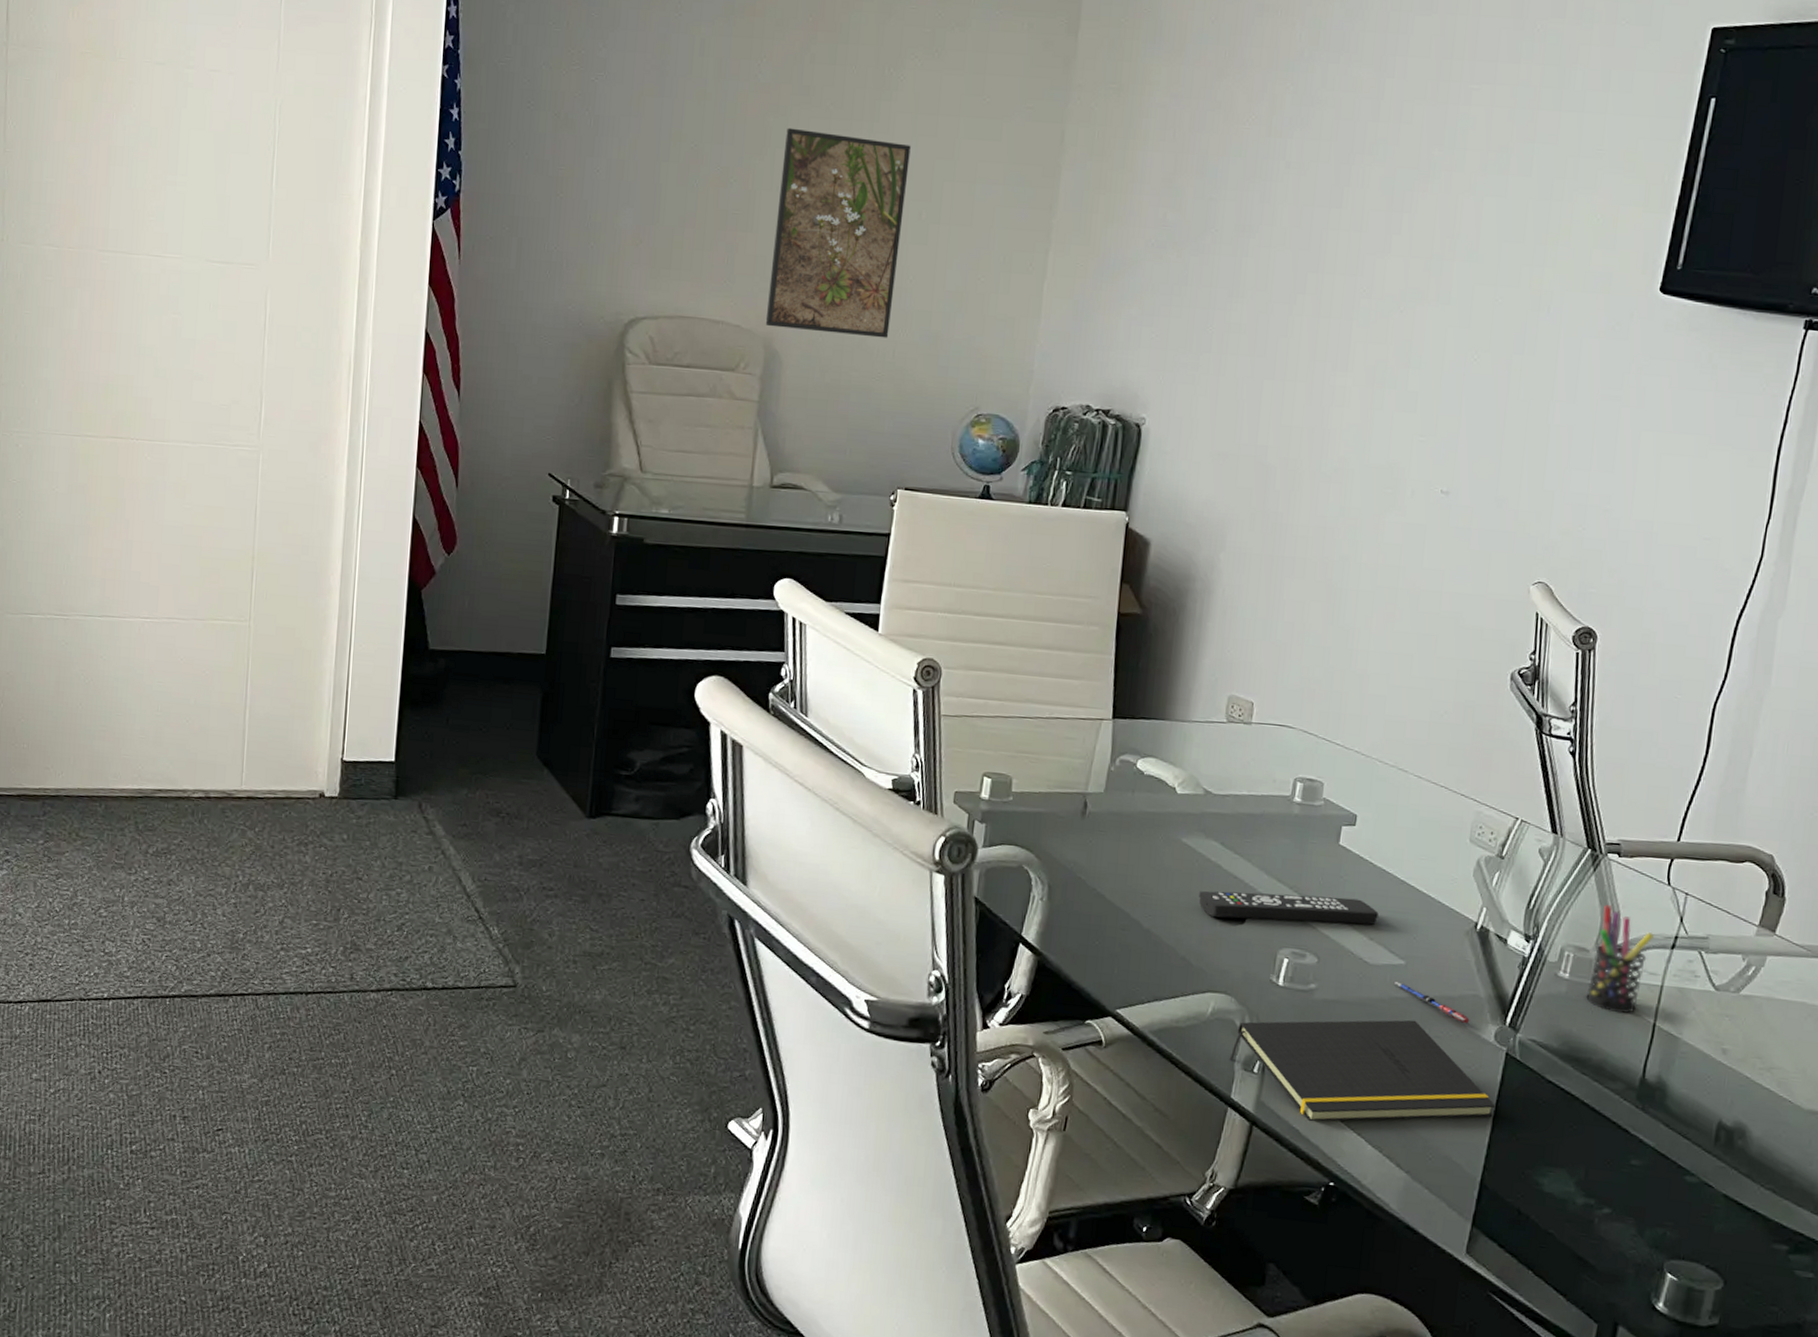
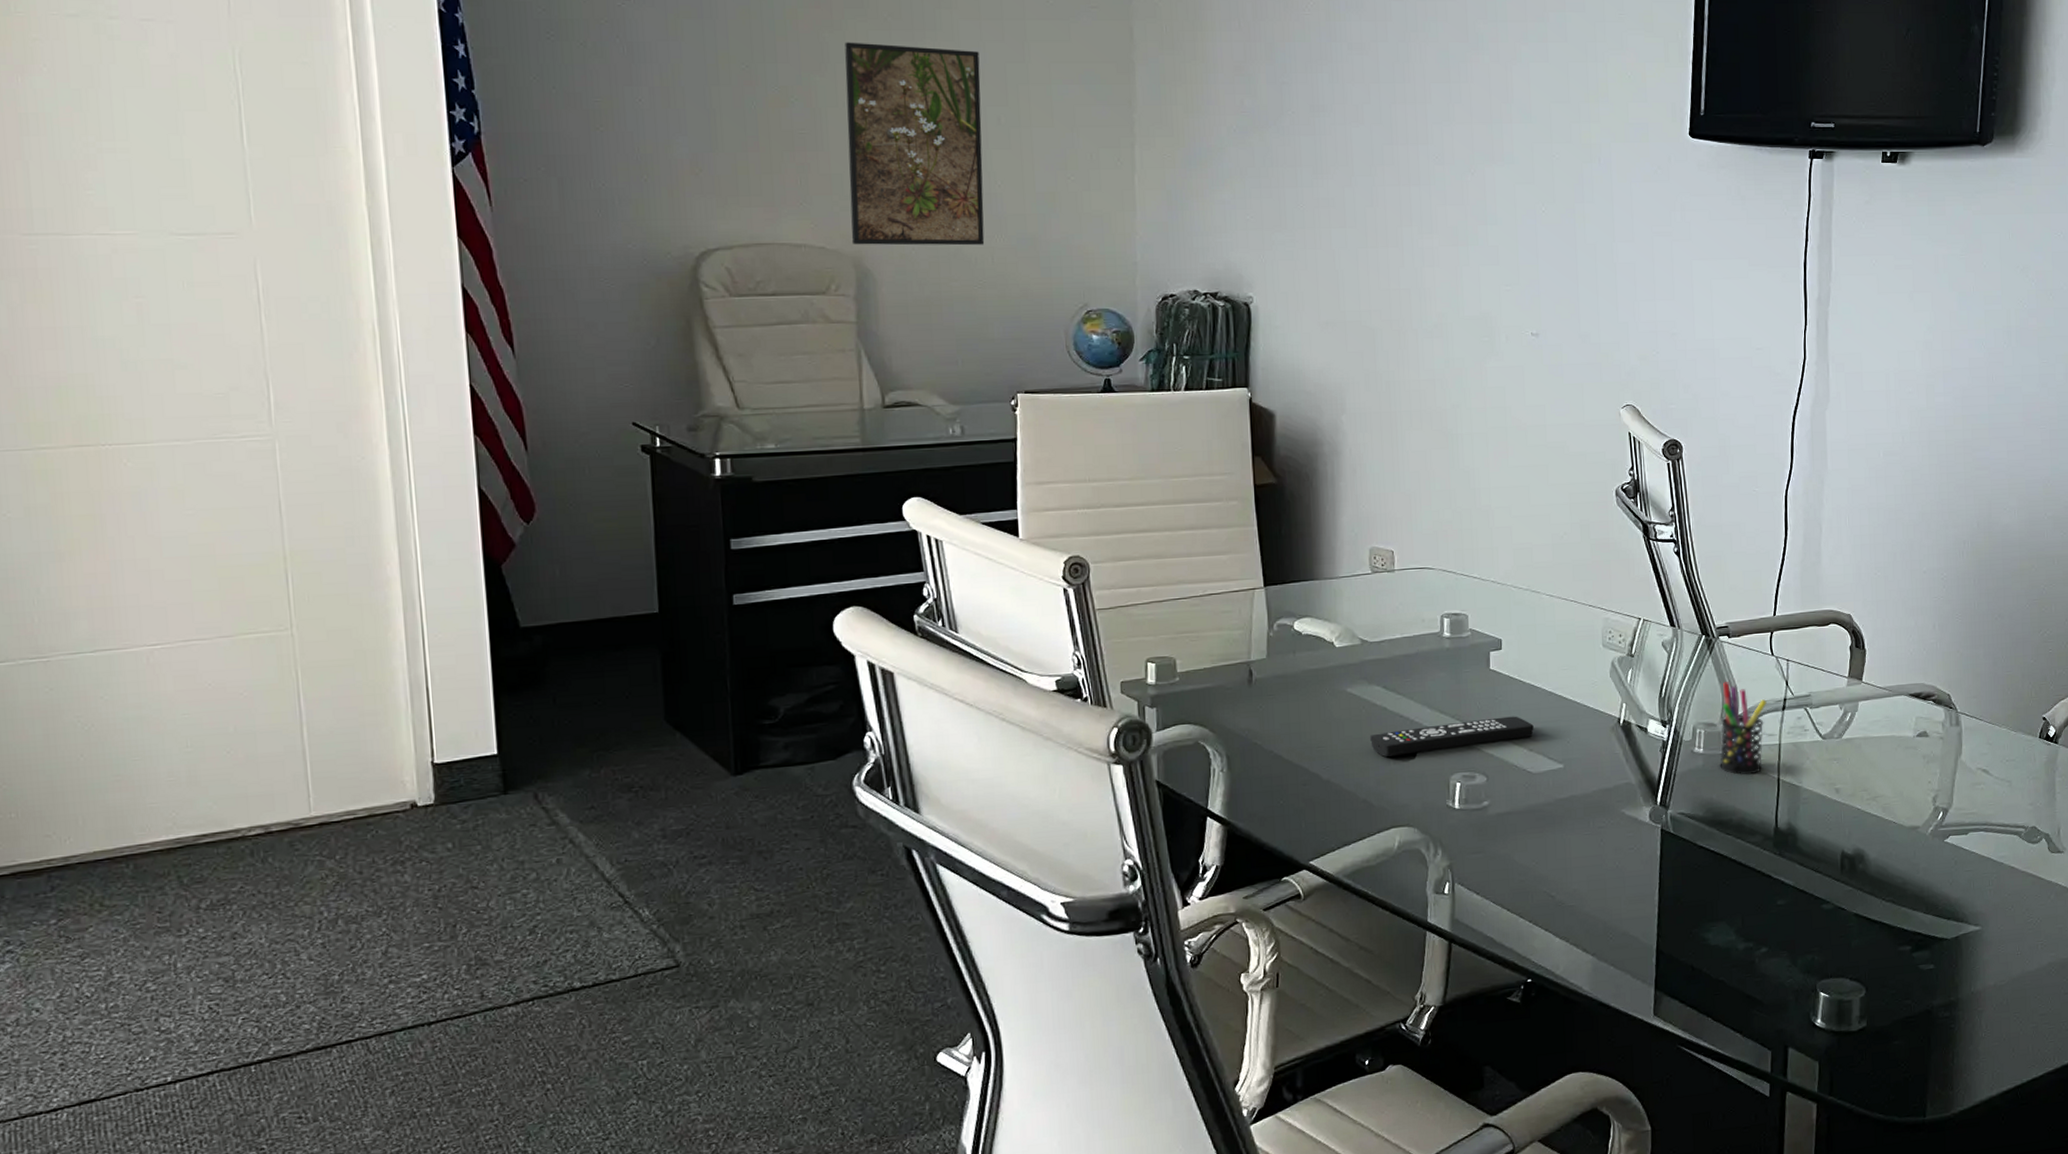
notepad: present [1229,1019,1496,1122] -> none [1421,816,1659,928]
pen: present [1393,981,1470,1023] -> none [1556,783,1627,810]

